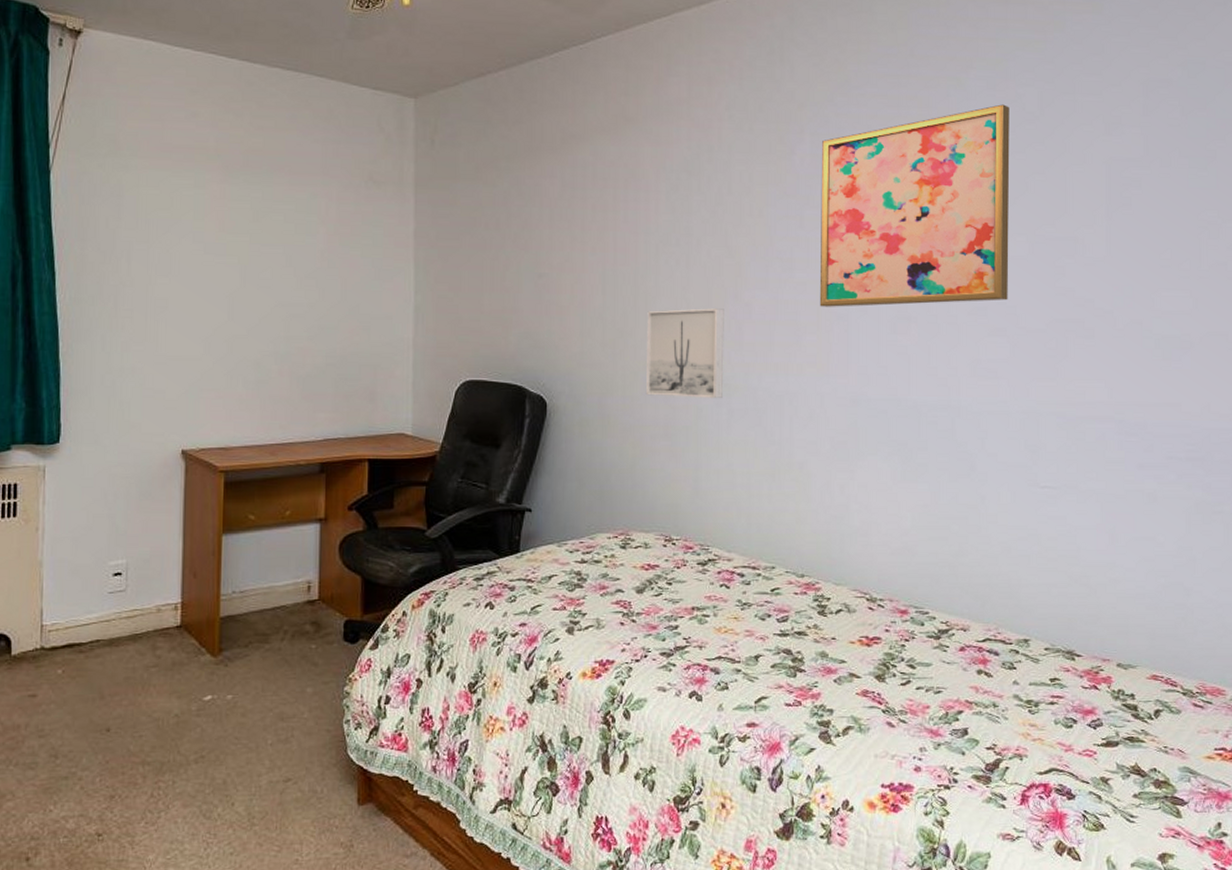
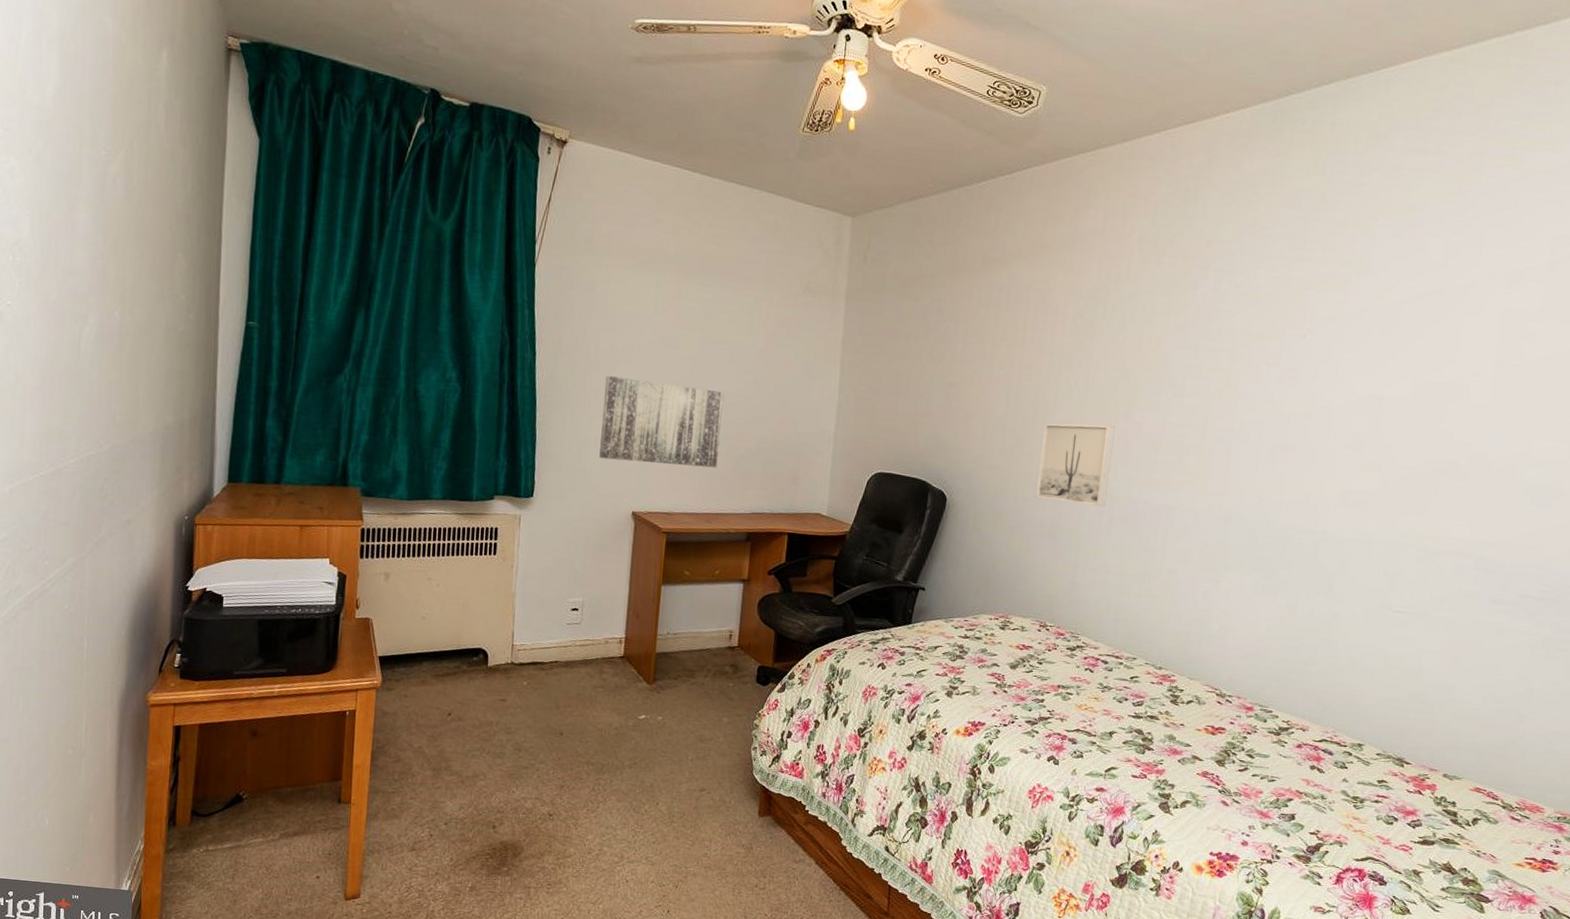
wall art: none [138,293,283,391] -> present [599,376,725,468]
wall art: present [819,104,1010,307] -> none [1204,252,1413,439]

